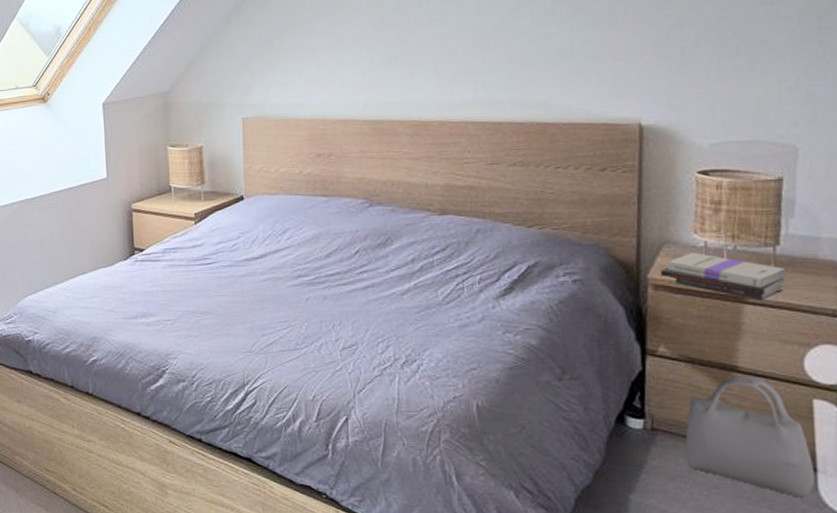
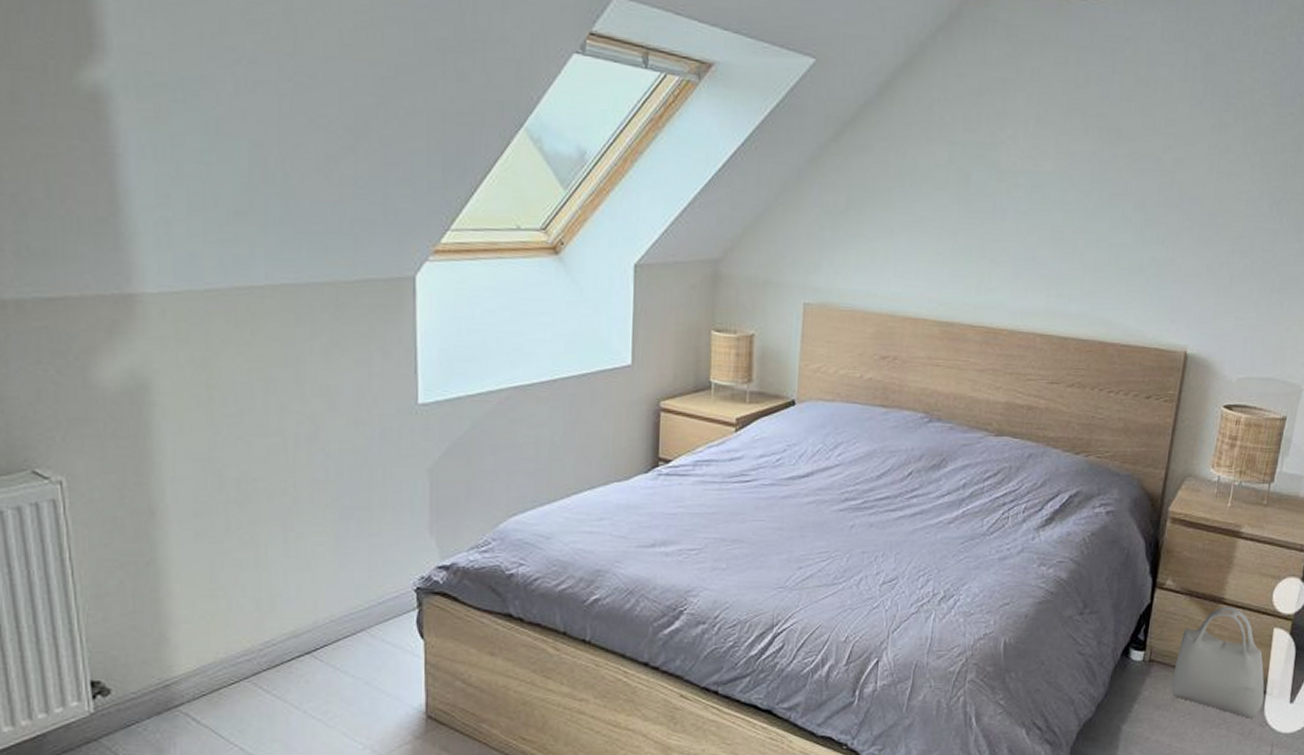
books: present [660,252,787,301] -> none [1179,487,1275,536]

